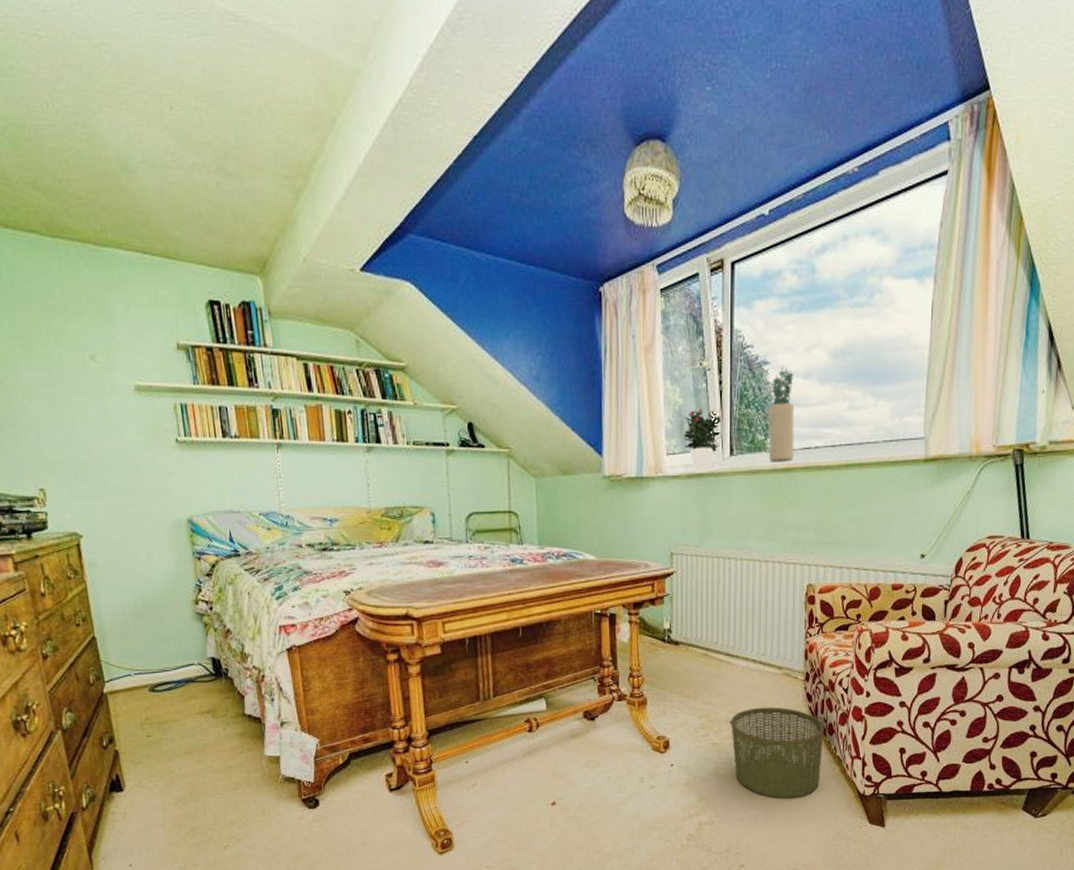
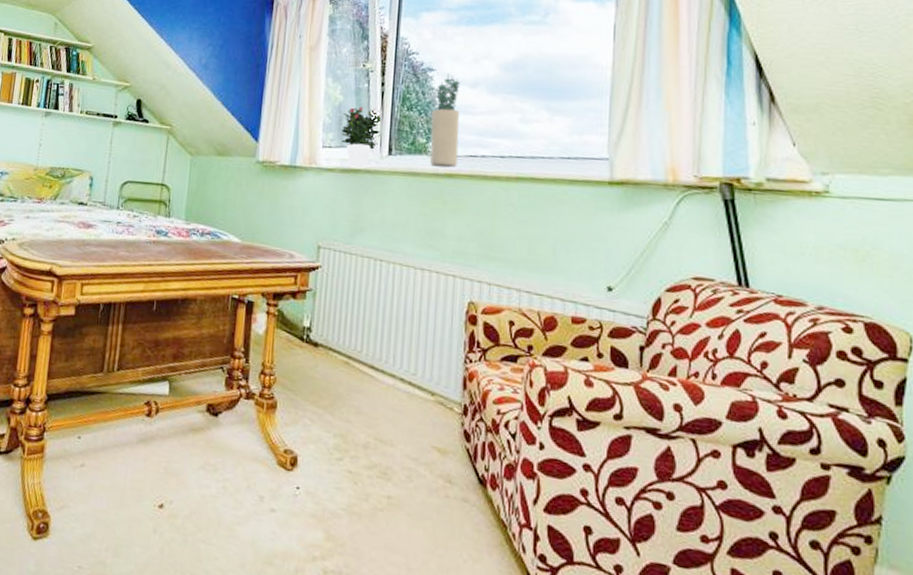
basket: present [730,707,825,799] -> none [369,436,486,565]

